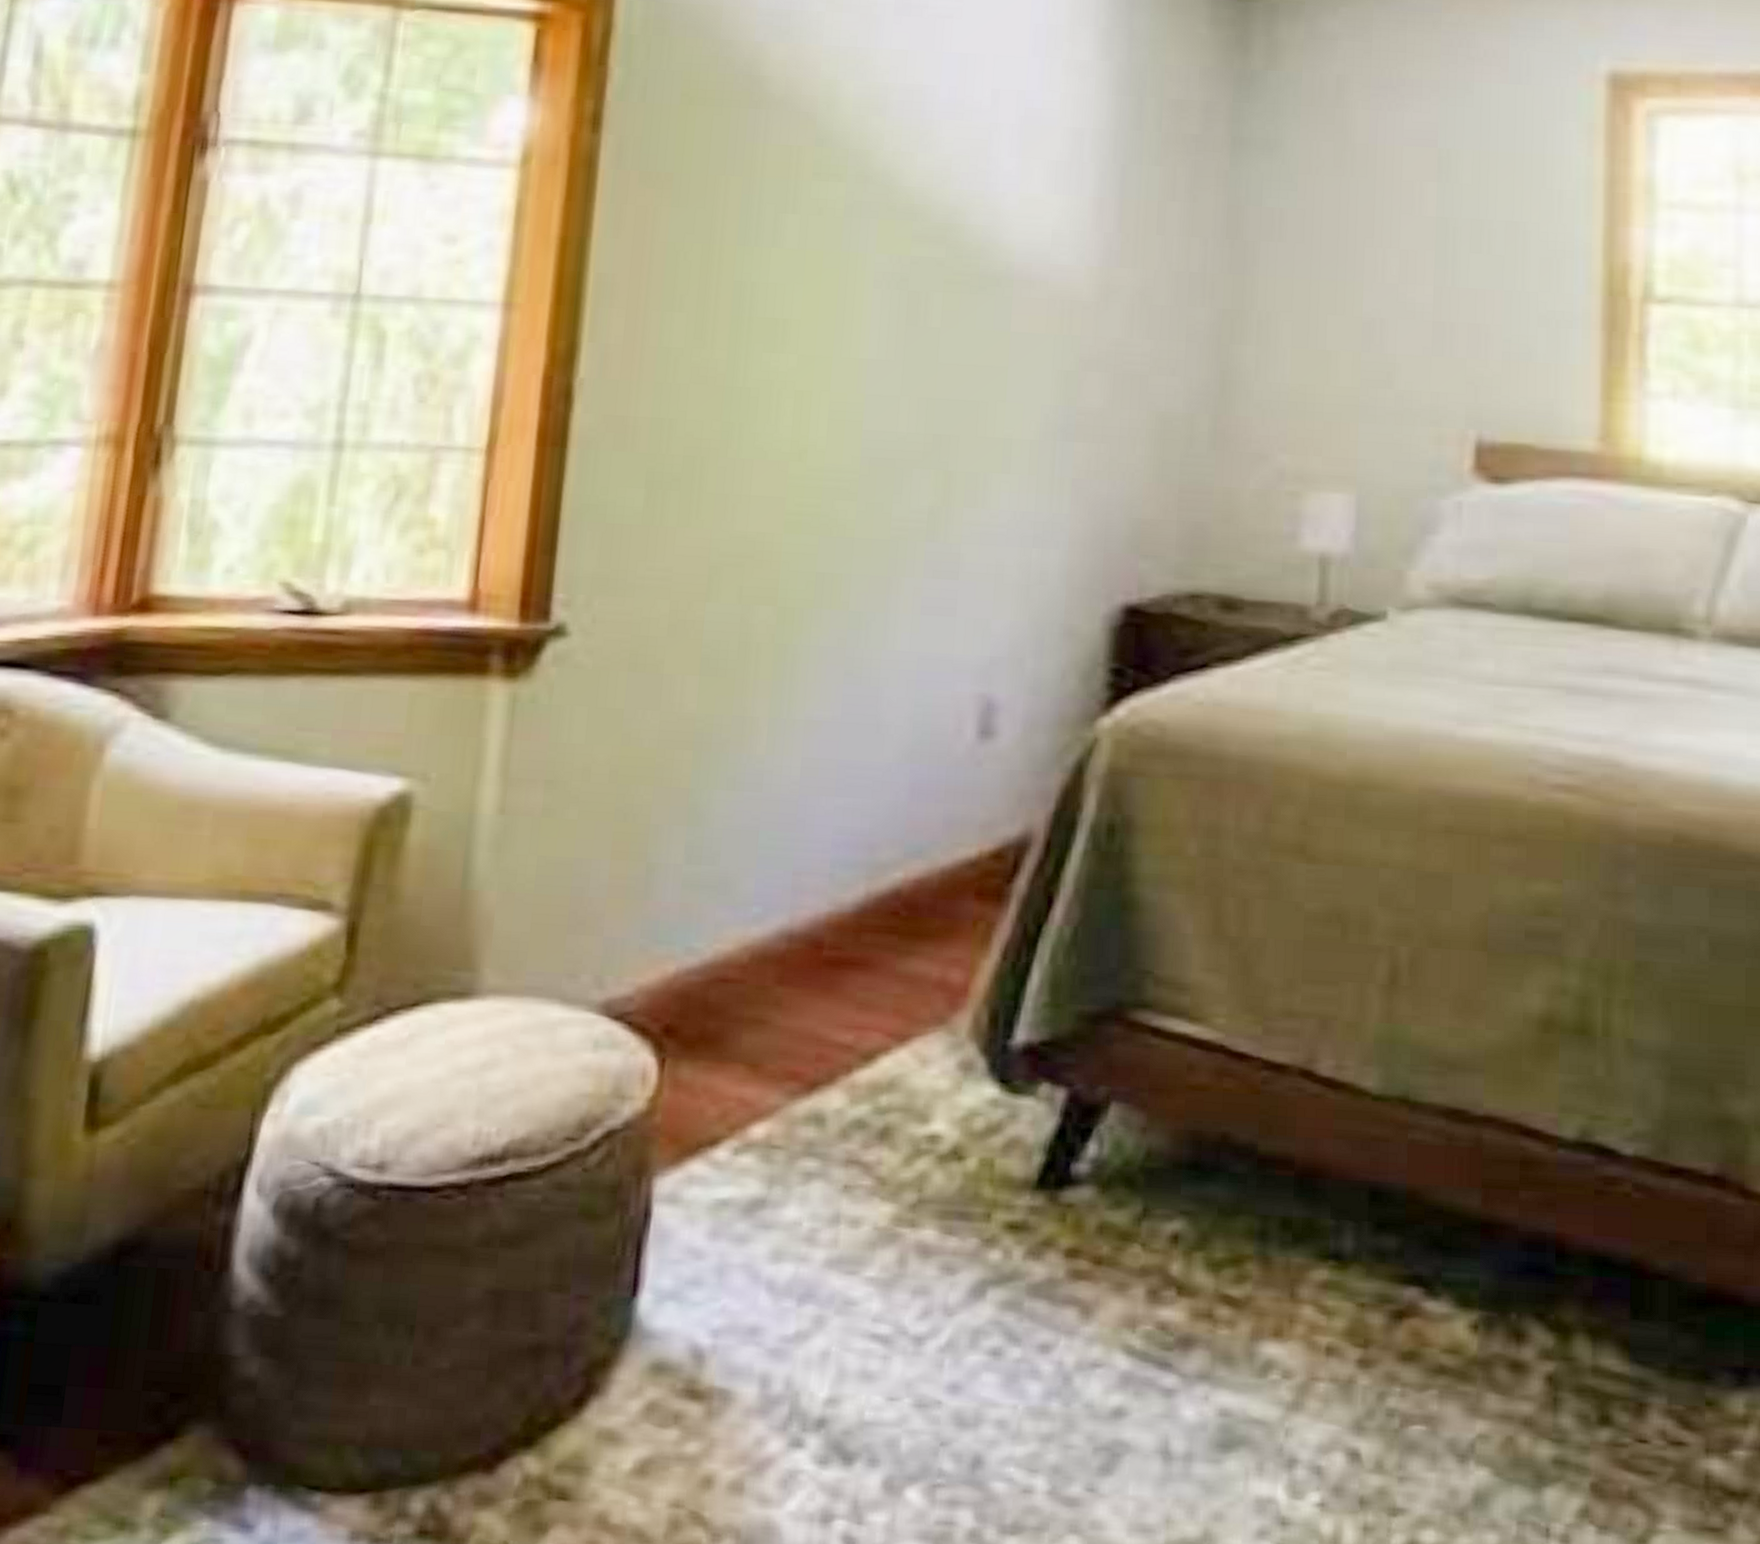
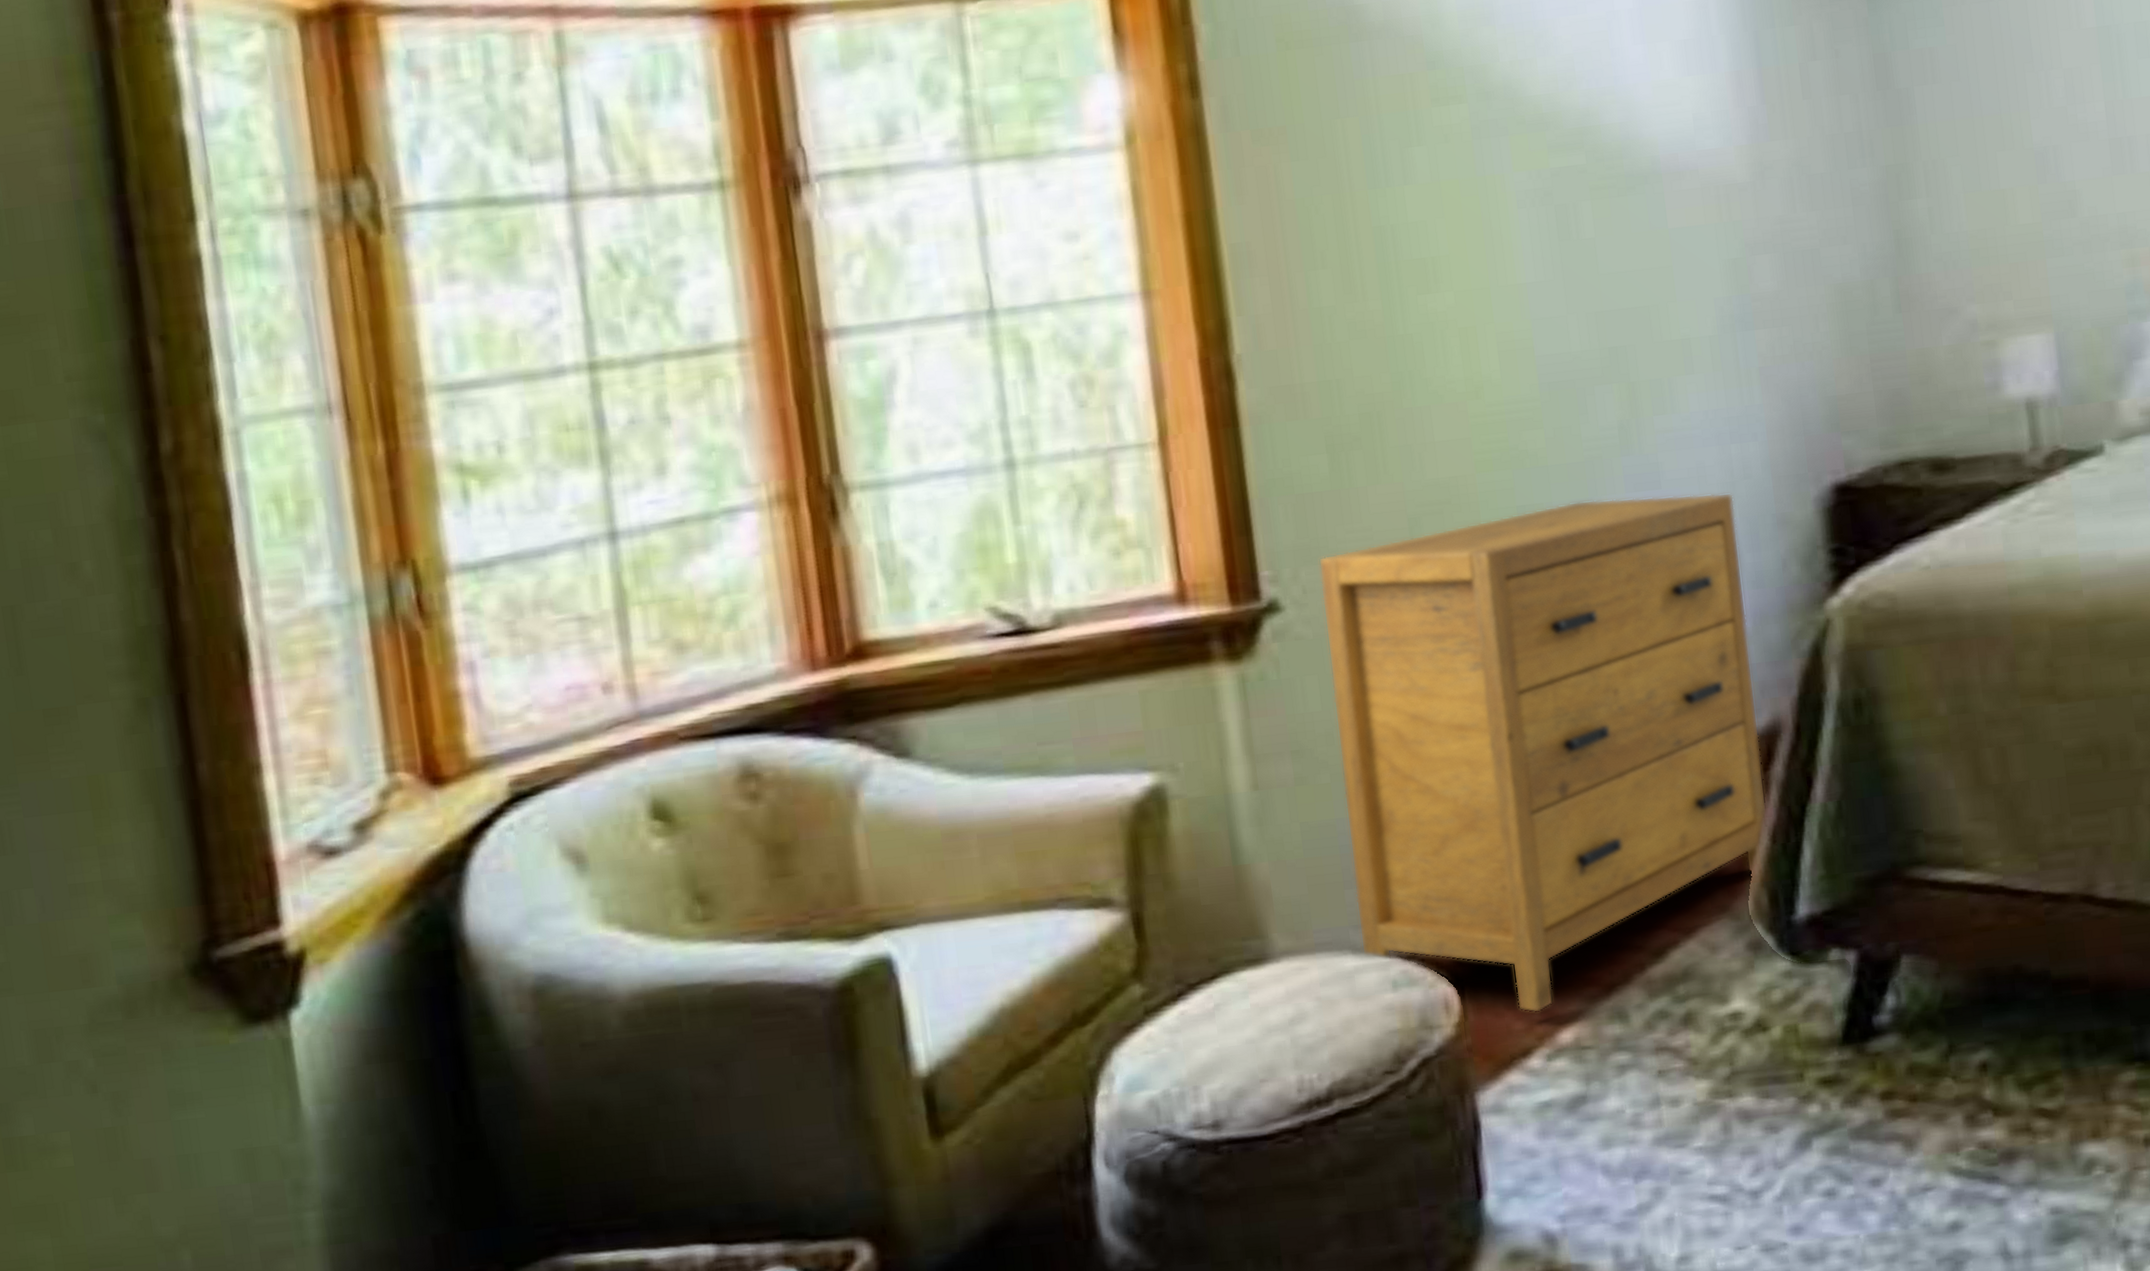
dresser: none [570,577,1027,1101] -> present [1318,492,1767,1013]

